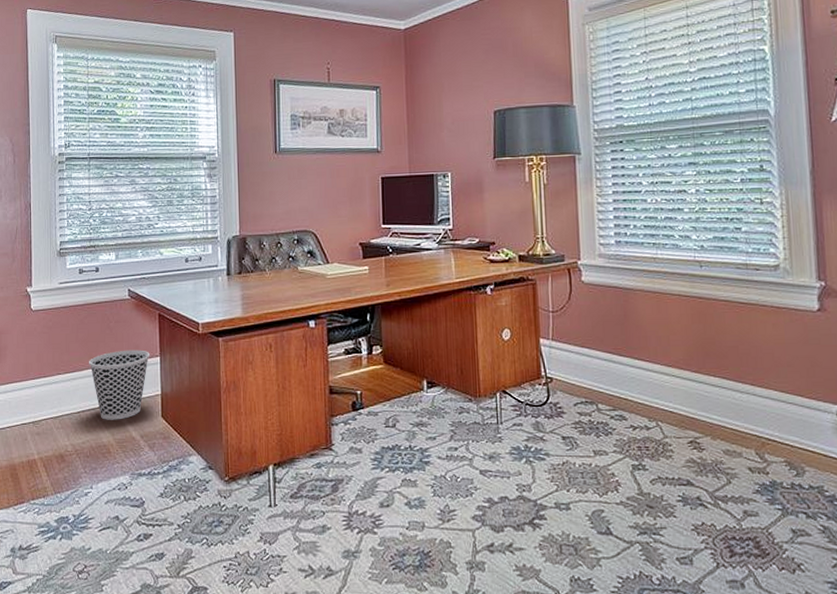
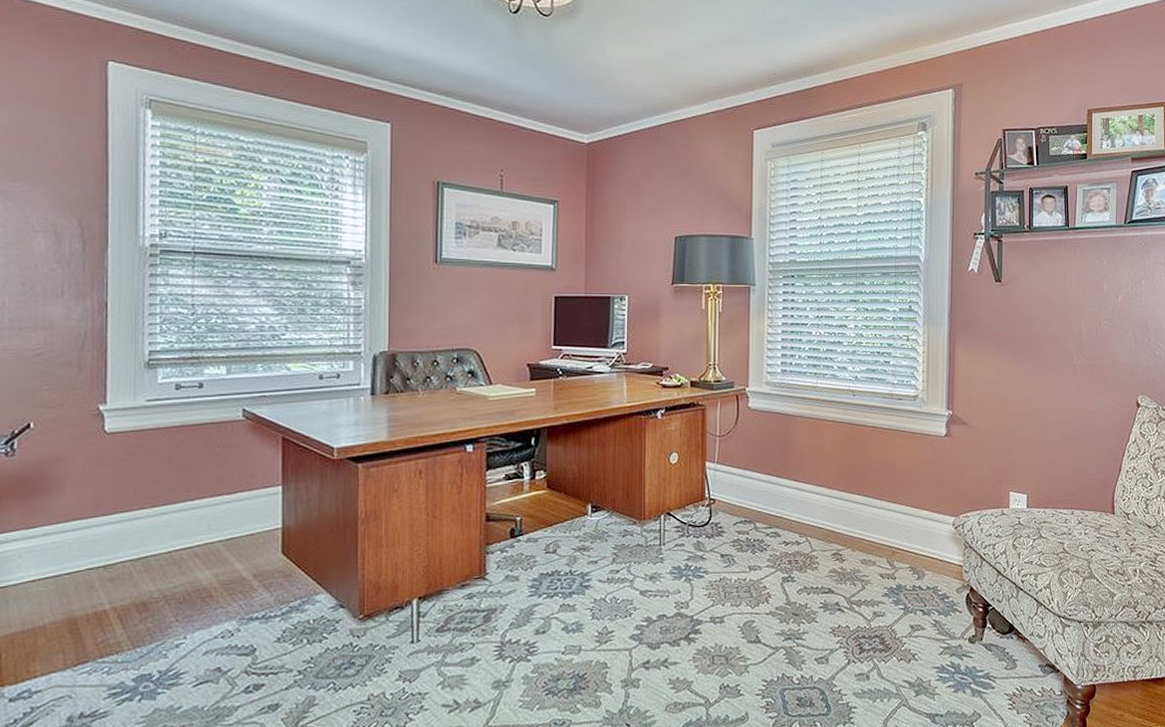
wastebasket: present [89,350,150,420] -> none [186,478,269,560]

